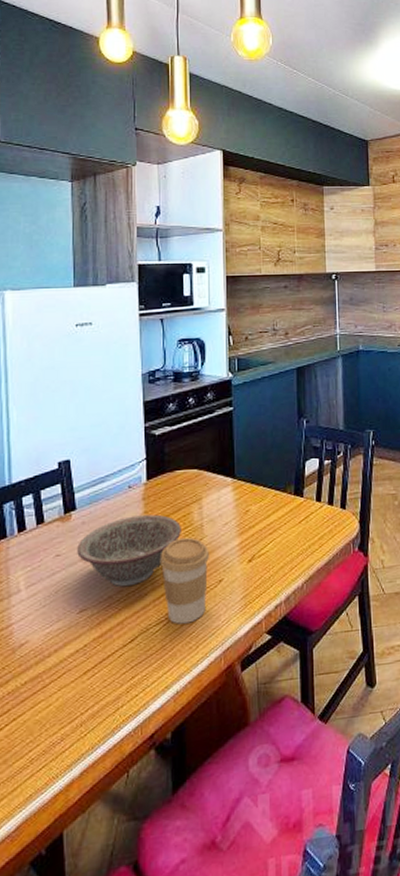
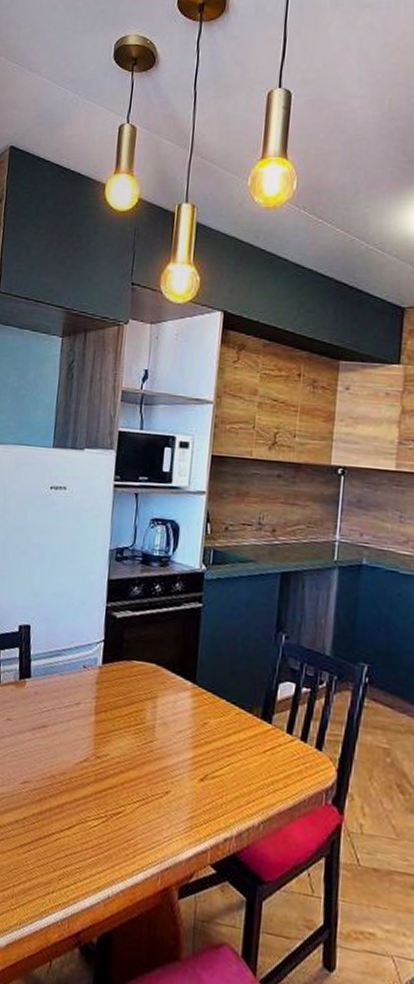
decorative bowl: present [77,514,181,587] -> none [27,697,132,771]
coffee cup: present [159,537,209,624] -> none [105,734,158,828]

